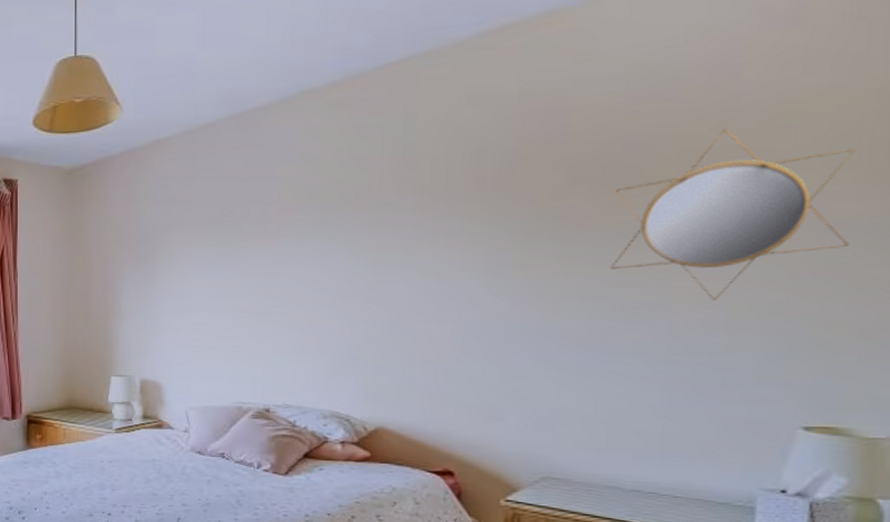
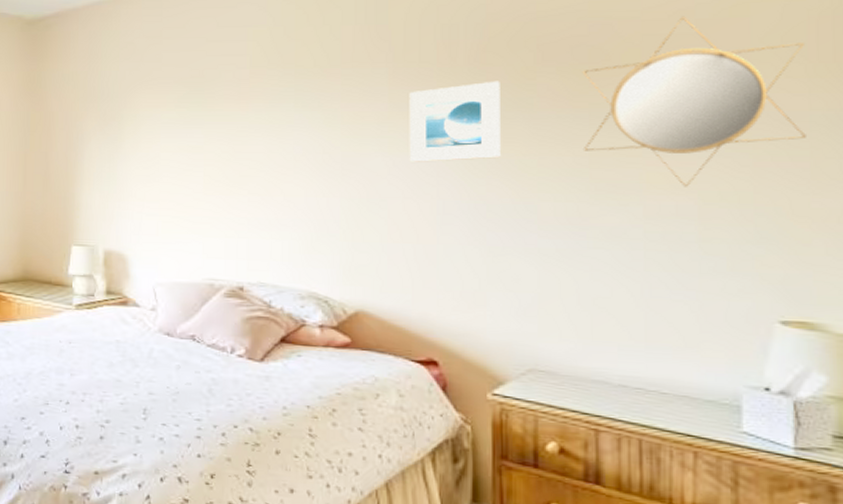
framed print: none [432,204,528,287] -> present [409,81,500,162]

